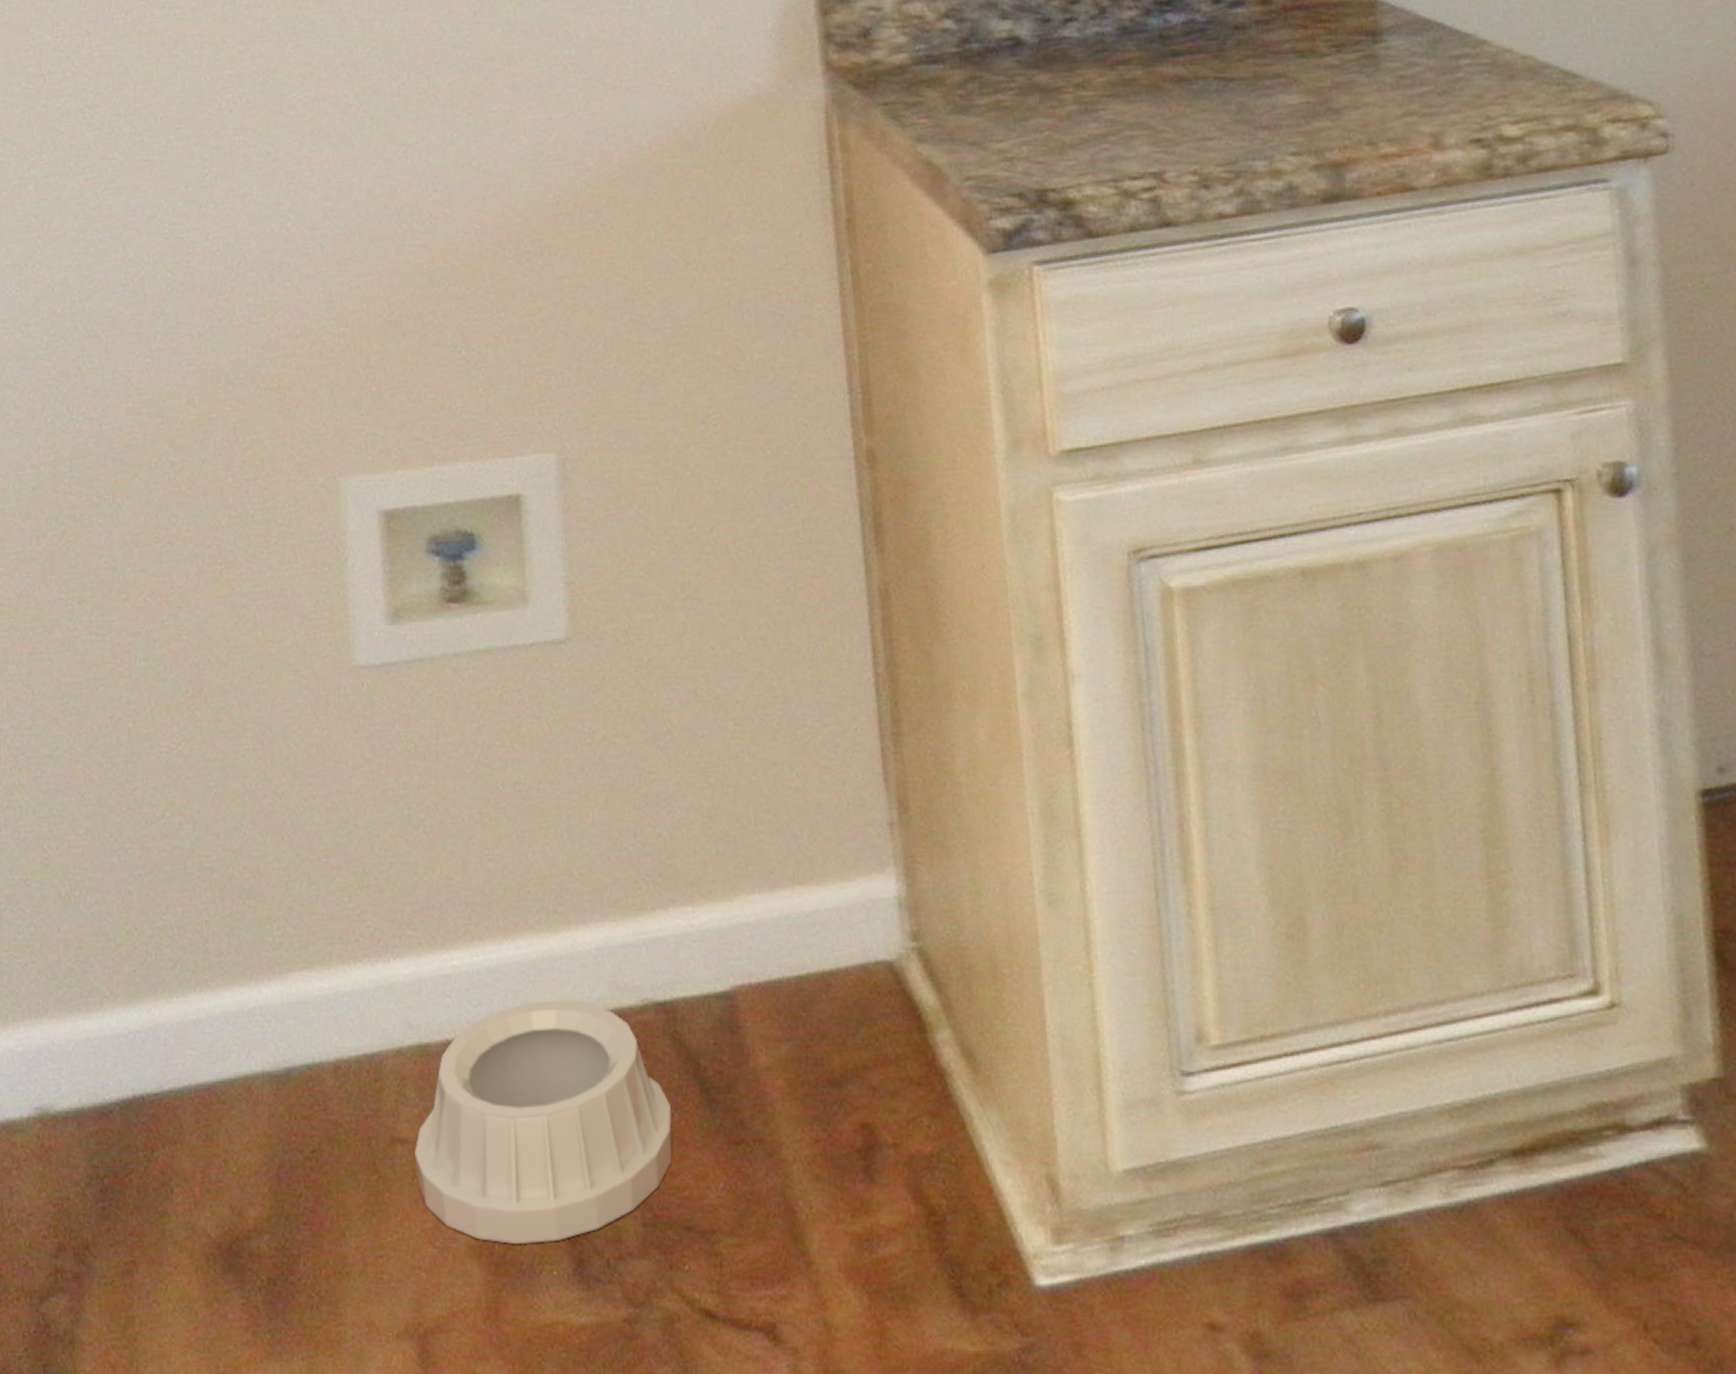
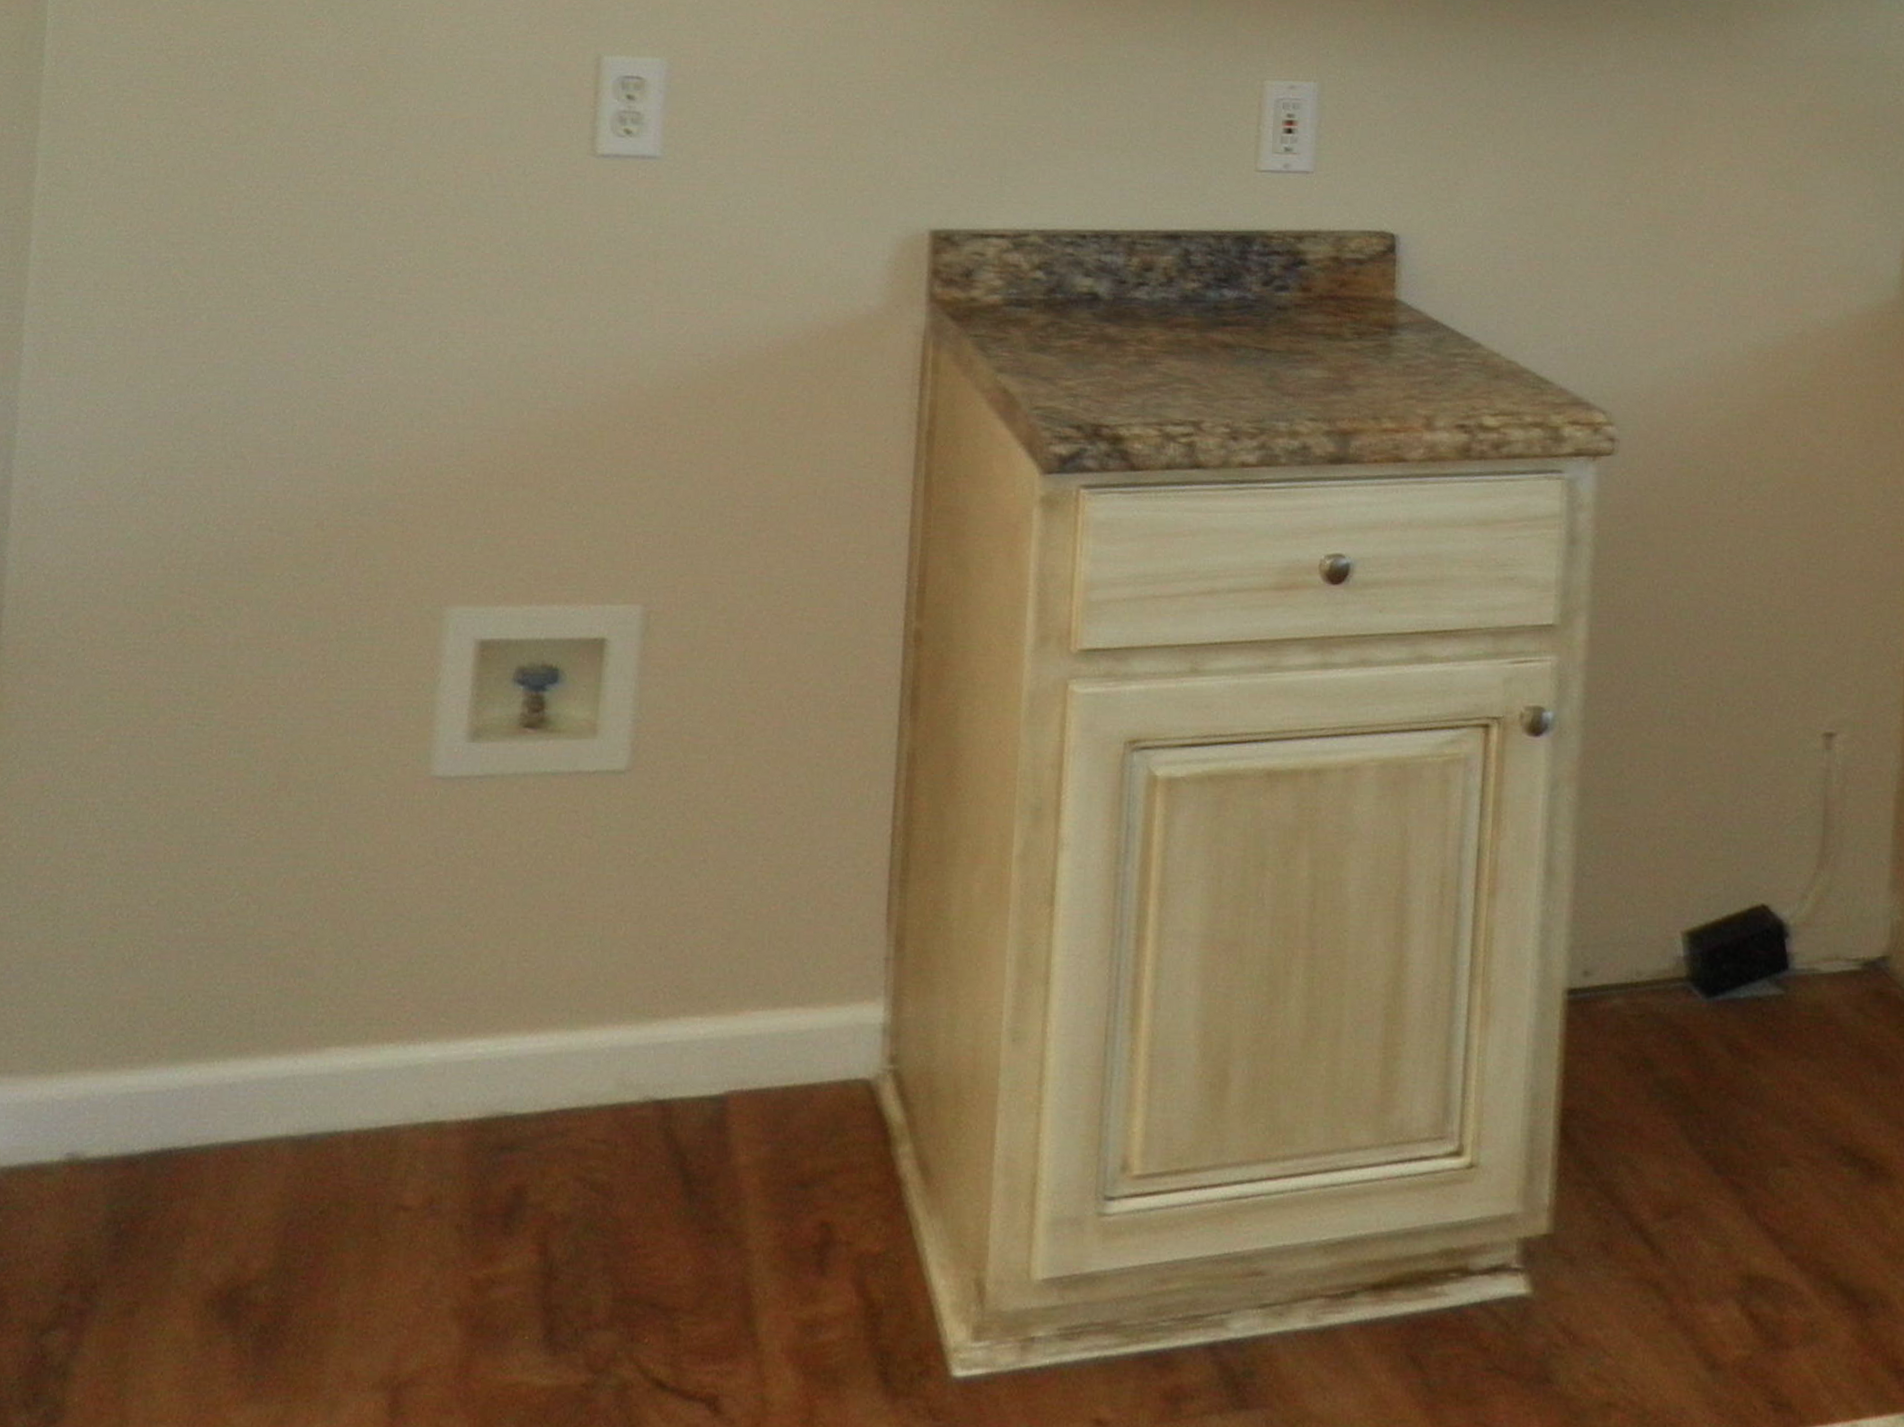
pet bowl: present [415,1000,673,1245] -> none [413,1090,654,1311]

